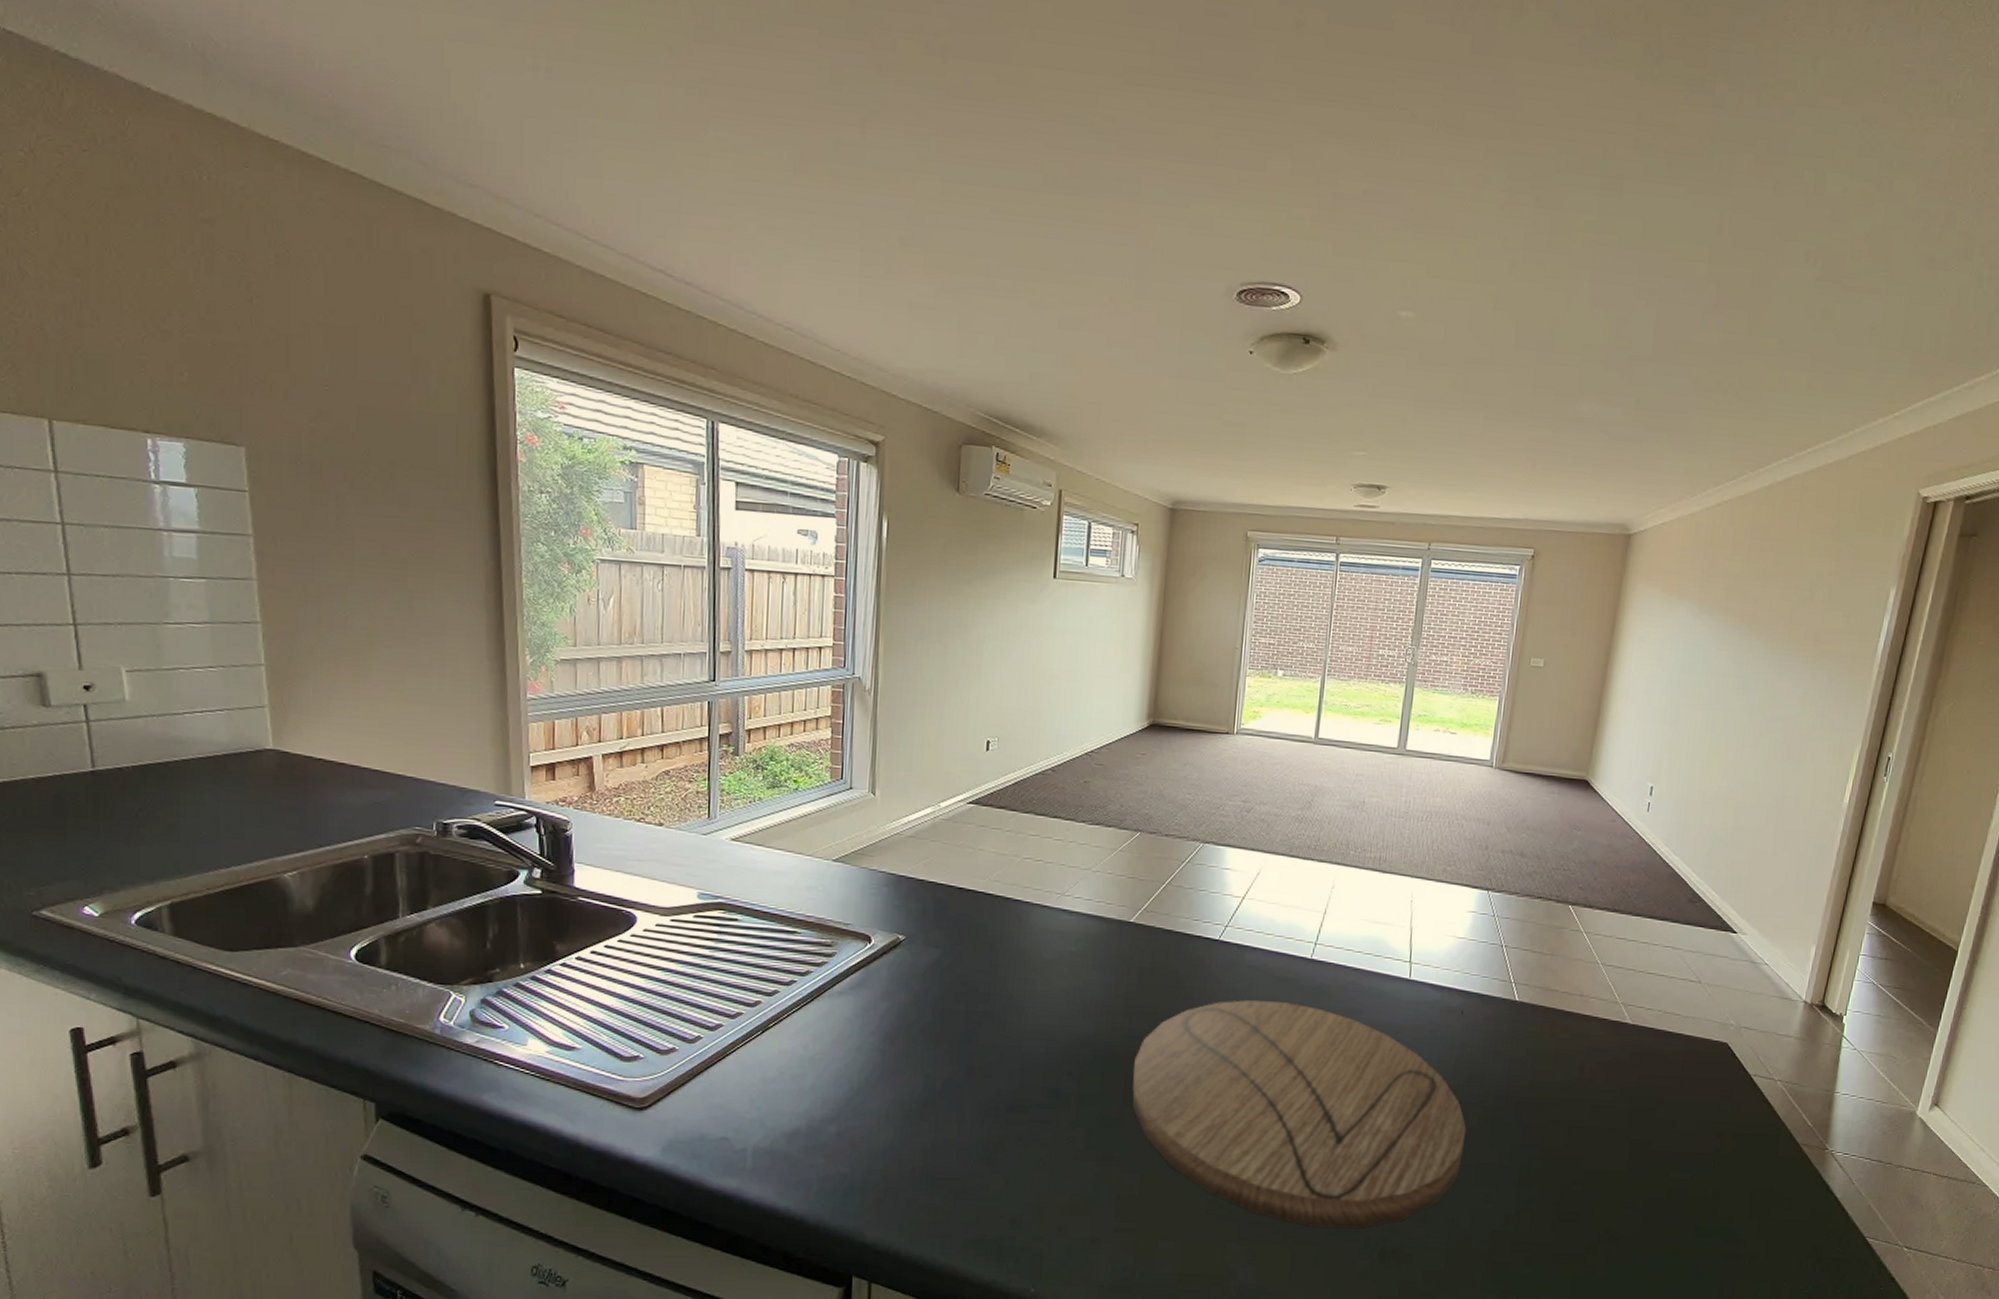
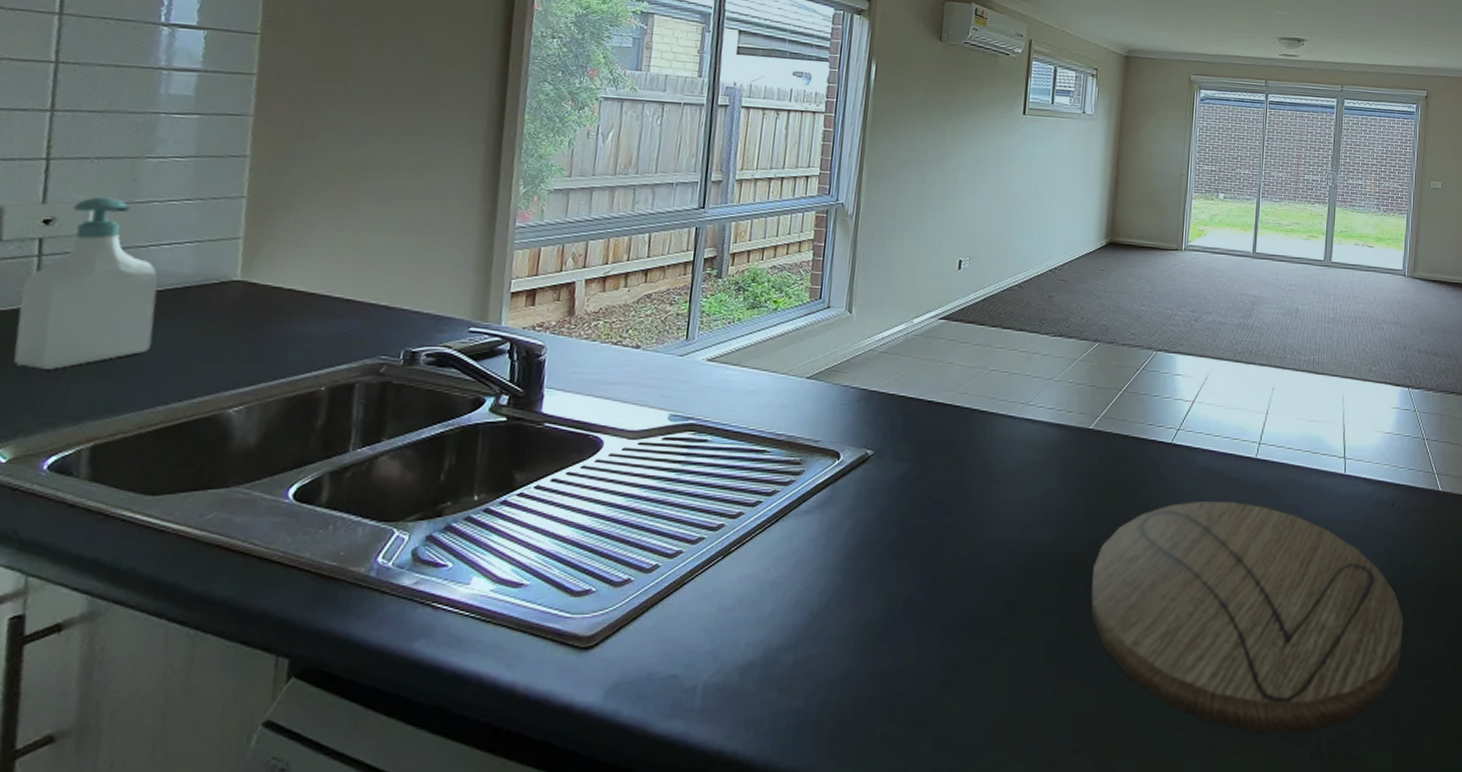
soap bottle: none [79,663,203,831] -> present [14,196,159,369]

